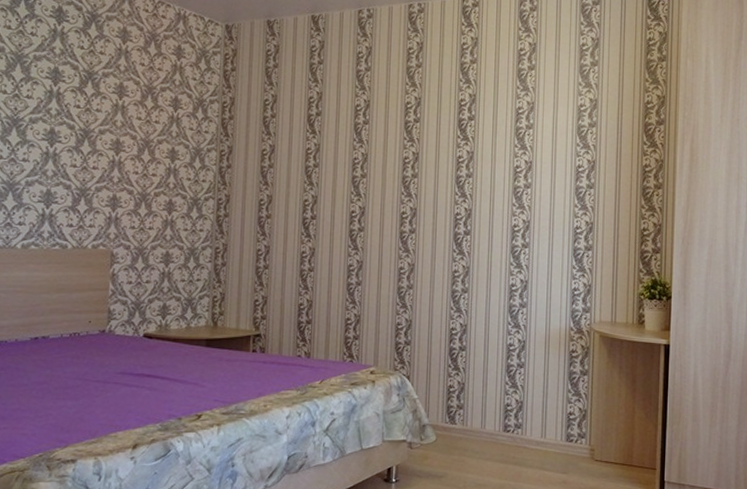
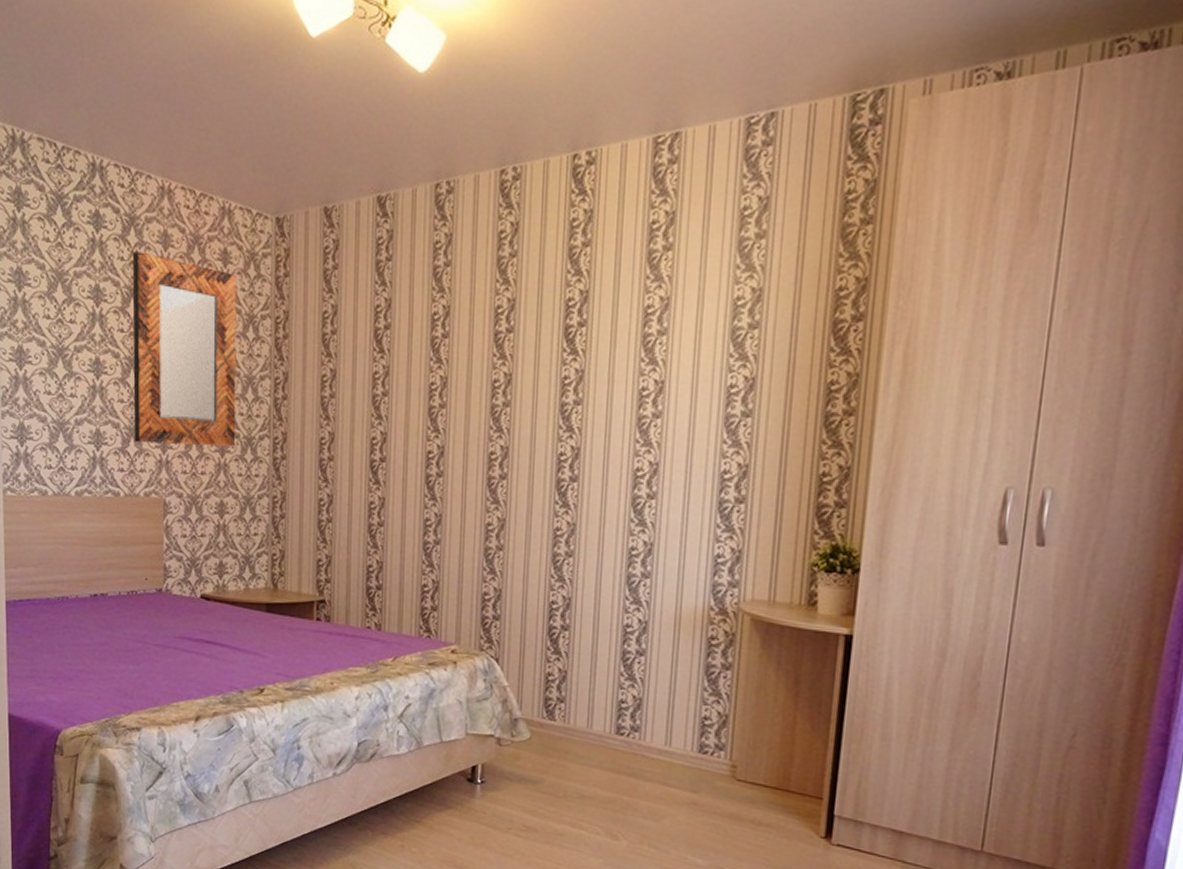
home mirror: none [84,43,189,206] -> present [132,252,237,447]

